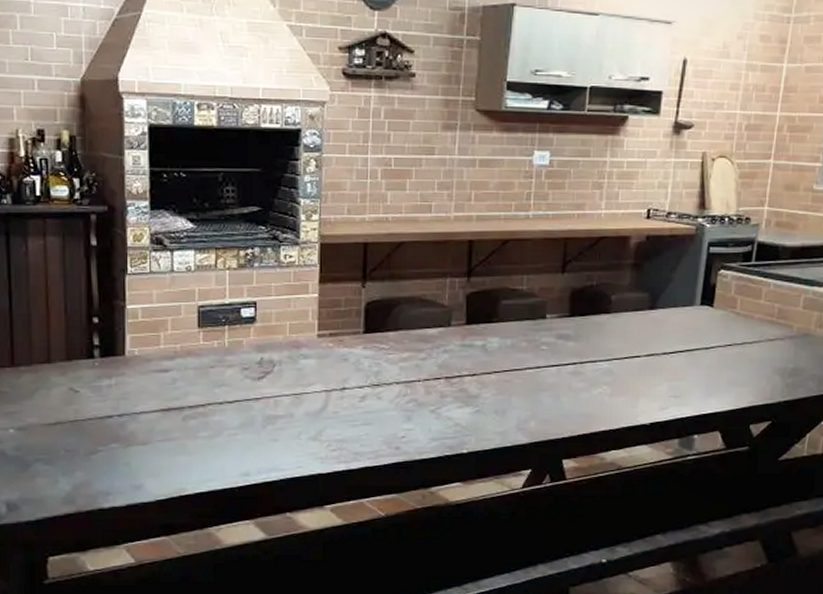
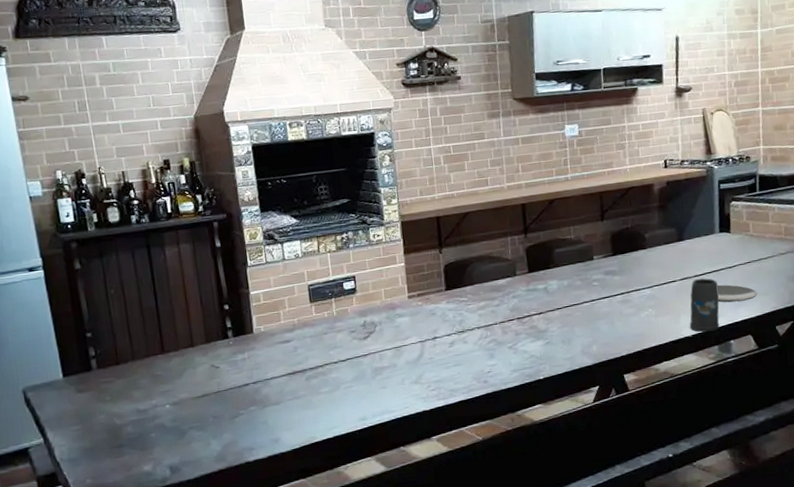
beer mug: none [648,358,690,422] -> present [689,278,720,333]
plate: none [686,367,735,390] -> present [717,284,758,303]

